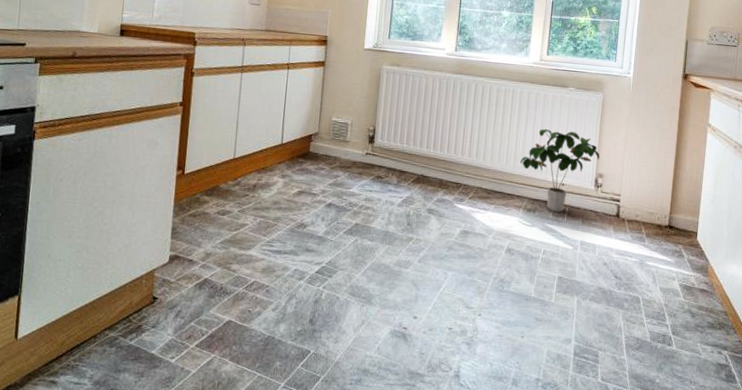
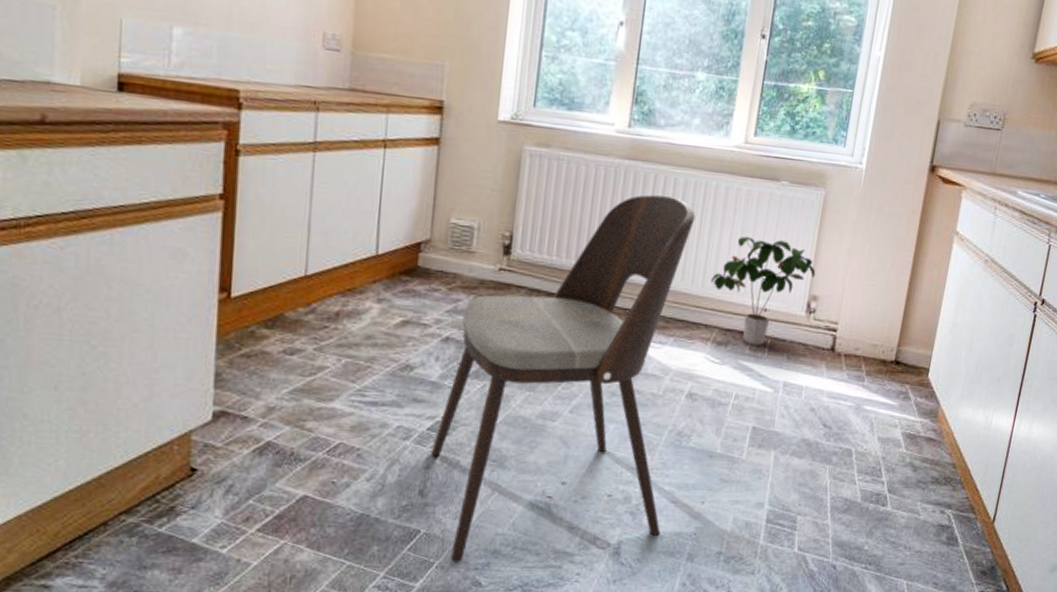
dining chair: none [318,99,507,378] -> present [430,194,696,562]

